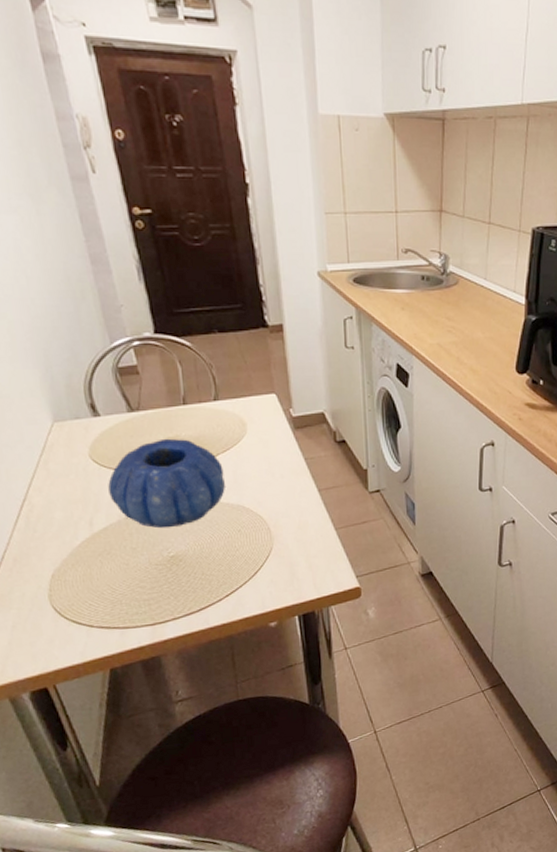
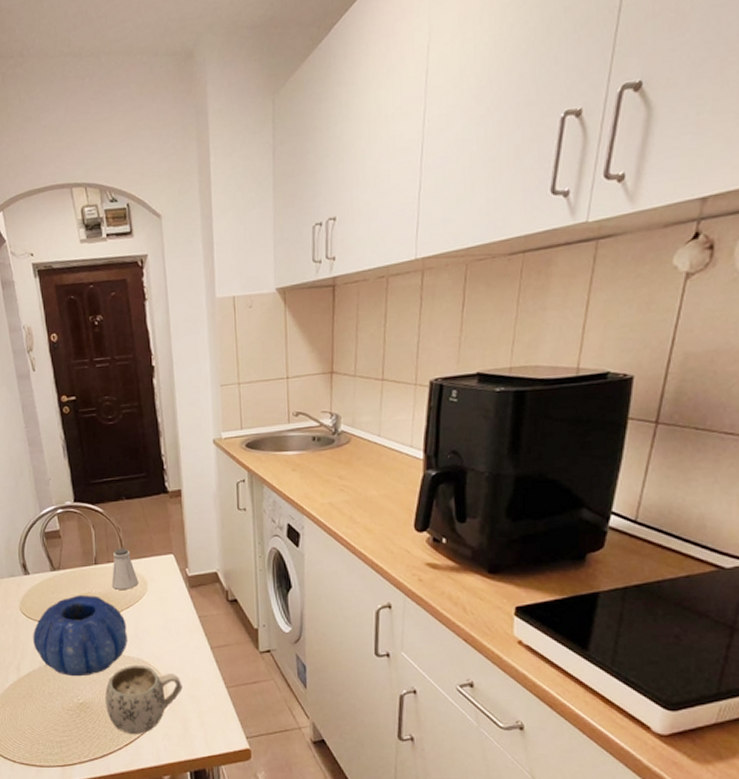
mug: none [201,511,289,585] -> present [105,664,183,735]
saltshaker: none [204,386,237,432] -> present [111,547,139,590]

